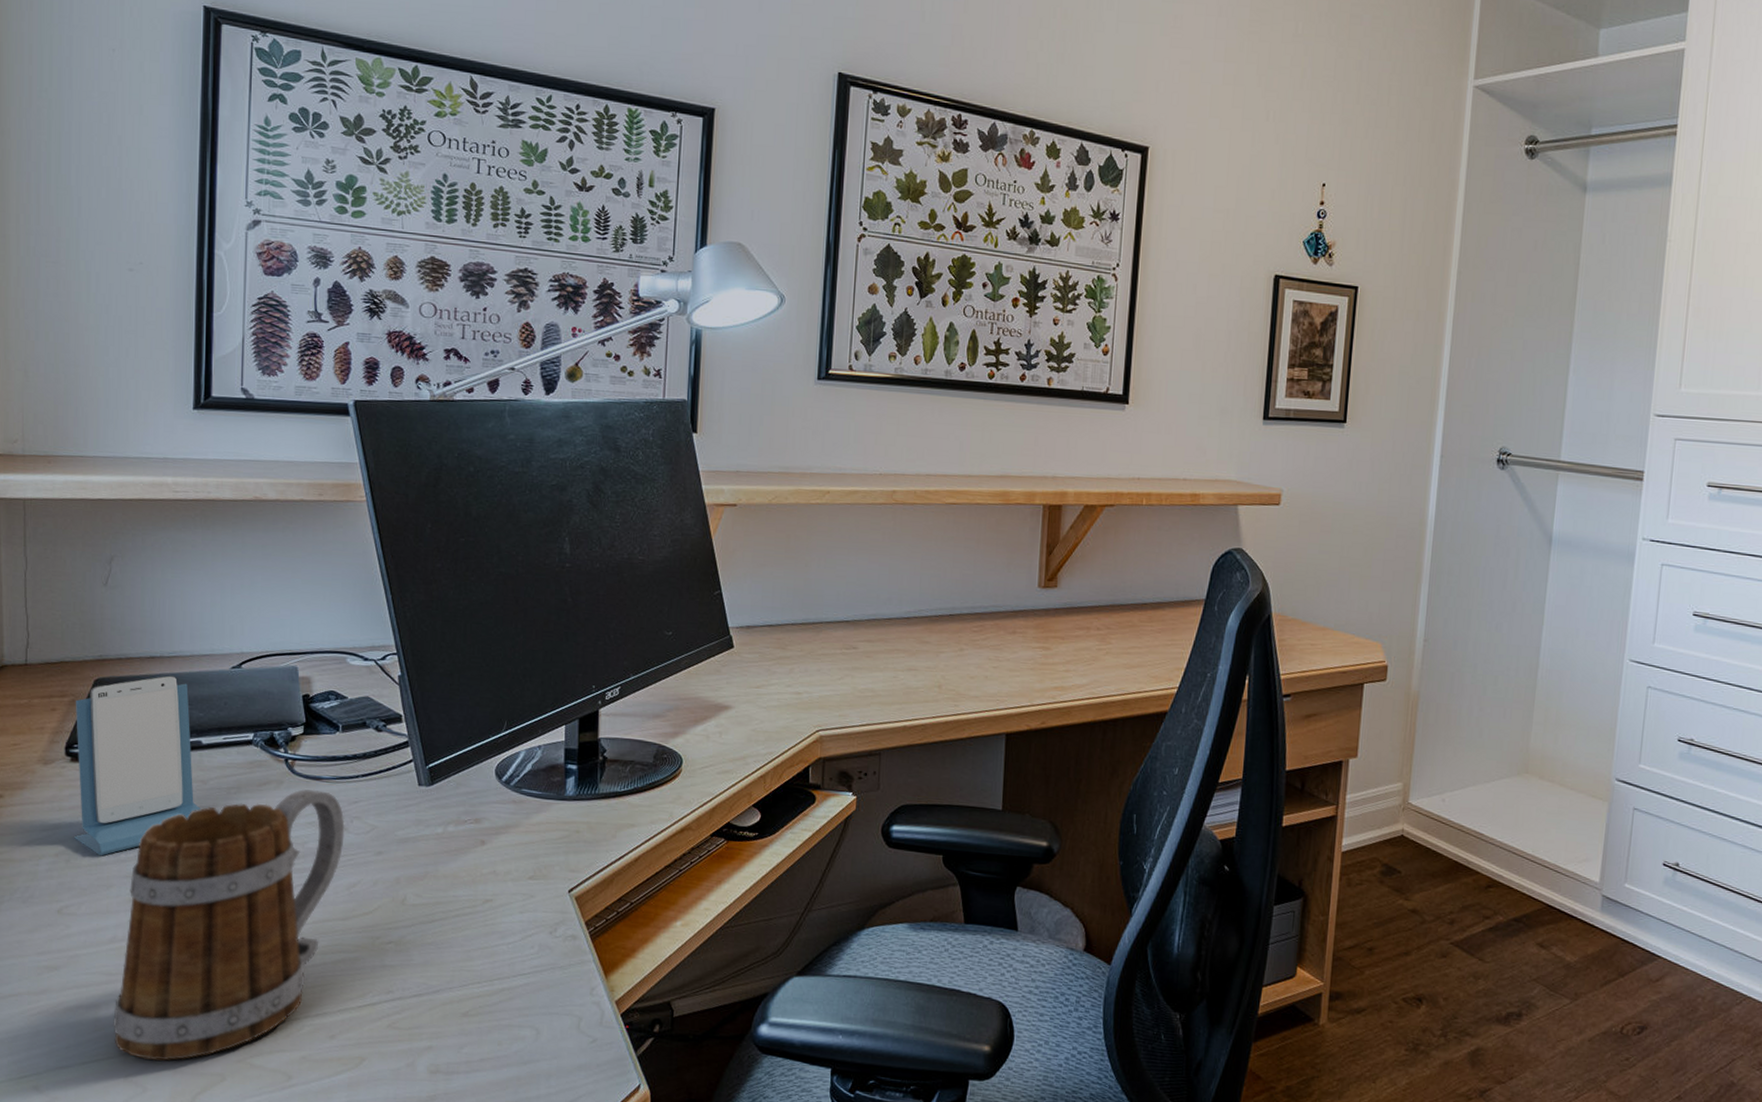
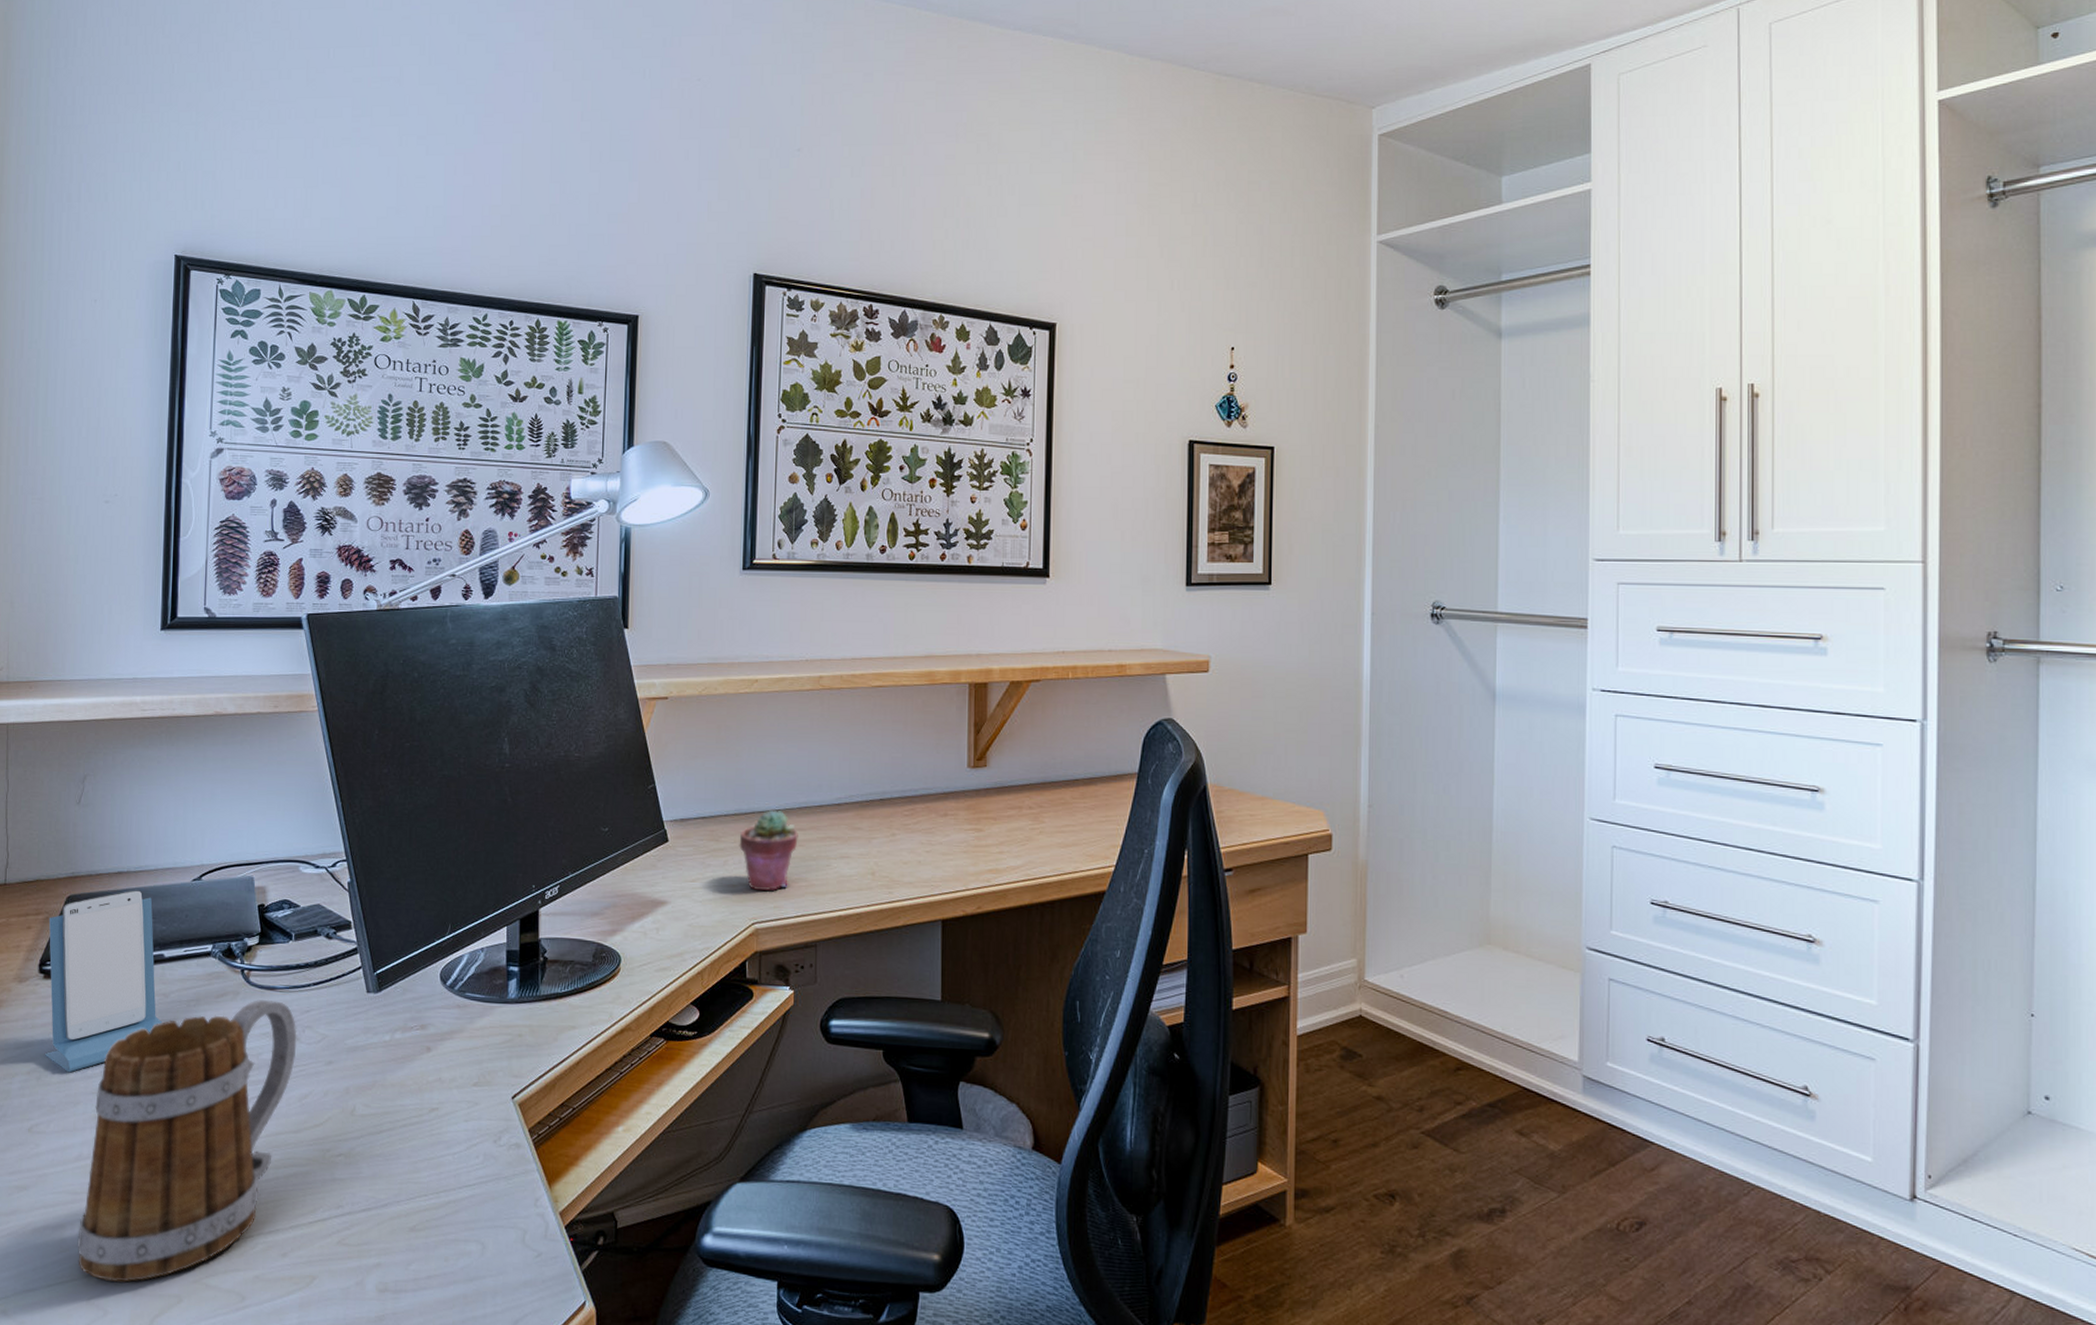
potted succulent: none [805,621,866,700] -> present [739,810,798,892]

